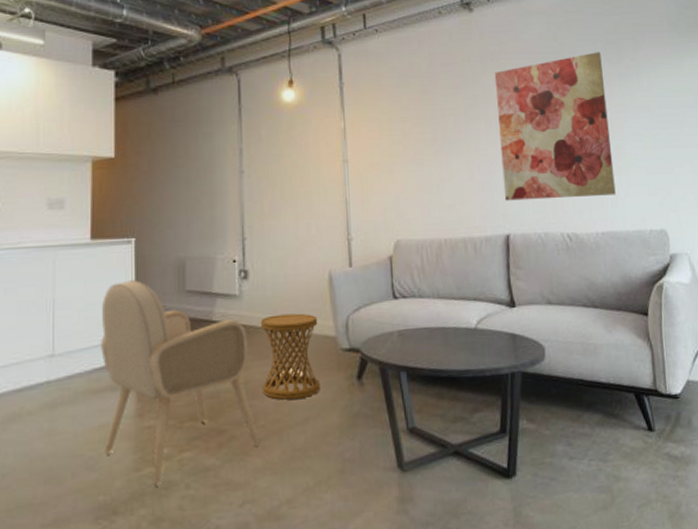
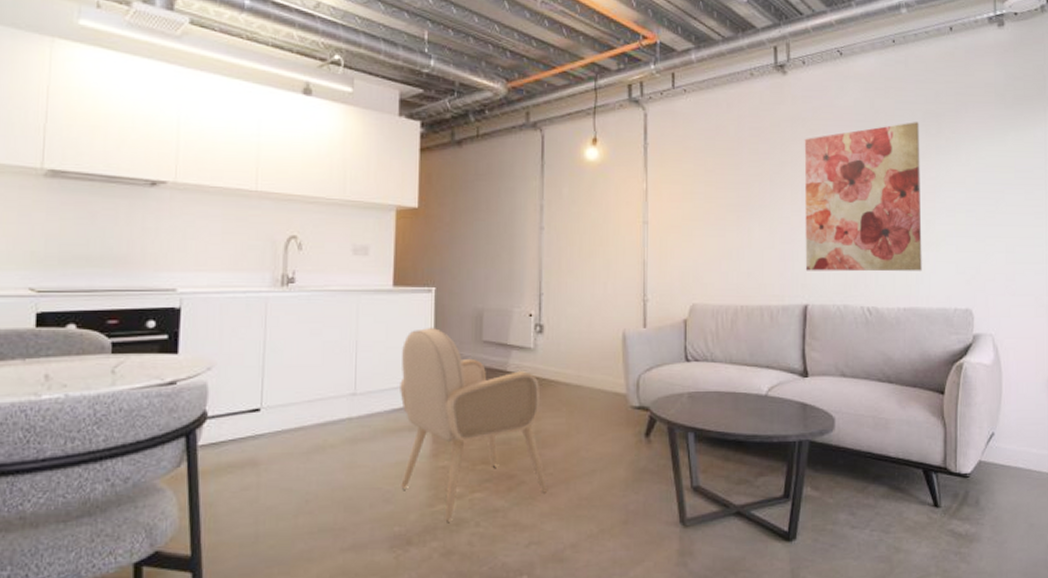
side table: present [260,313,321,400] -> none [552,369,610,452]

